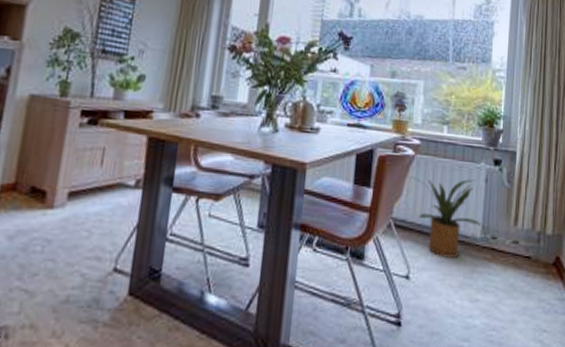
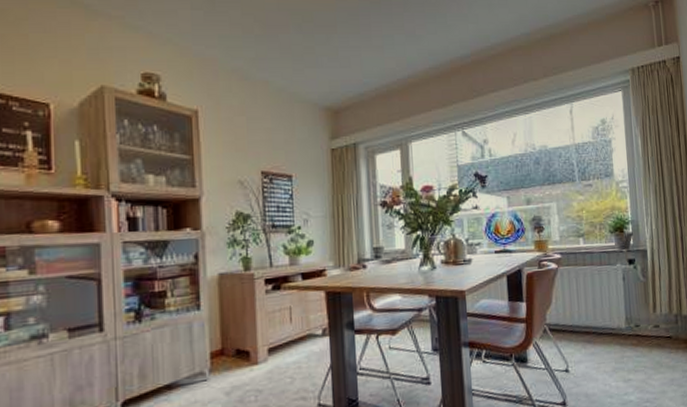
house plant: present [412,177,482,258] -> none [558,280,626,350]

